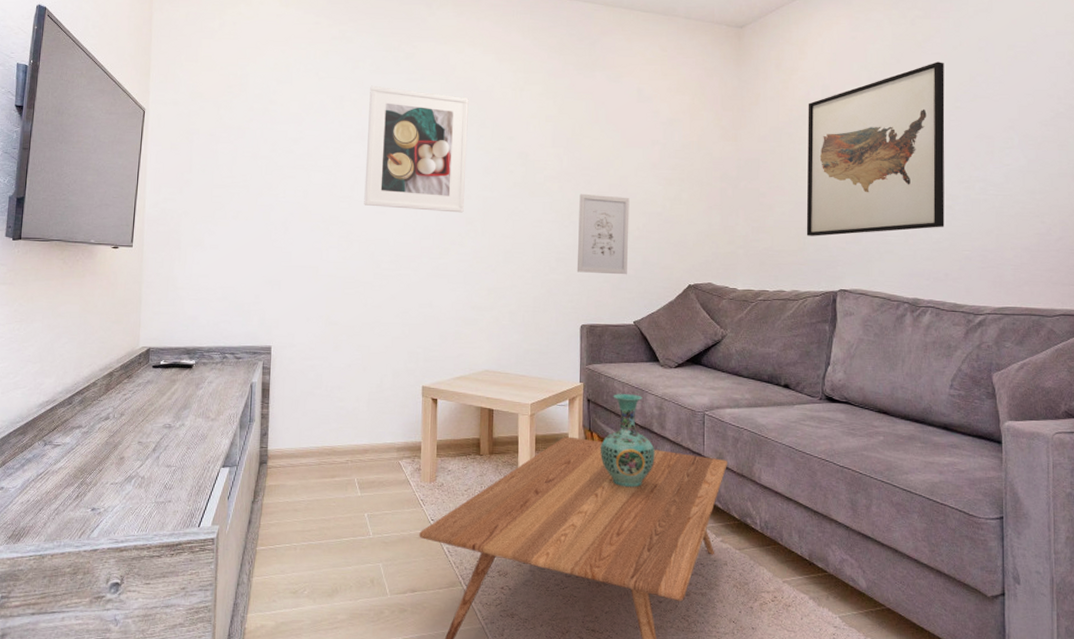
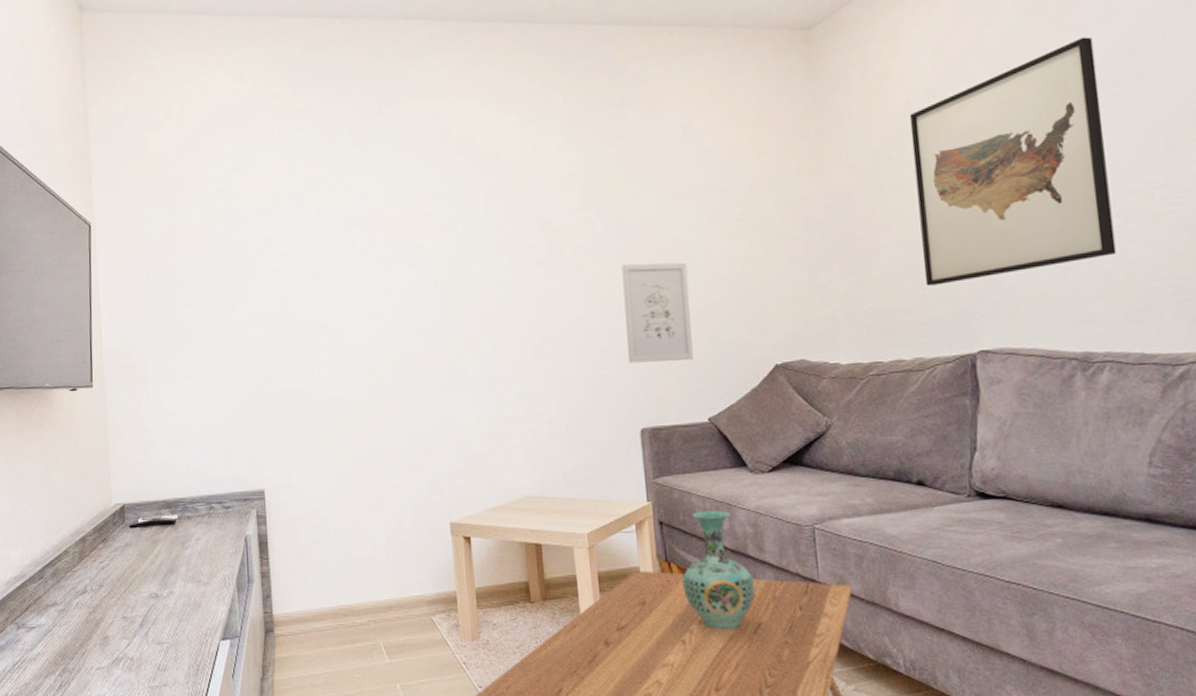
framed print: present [364,85,469,213] -> none [349,161,479,309]

